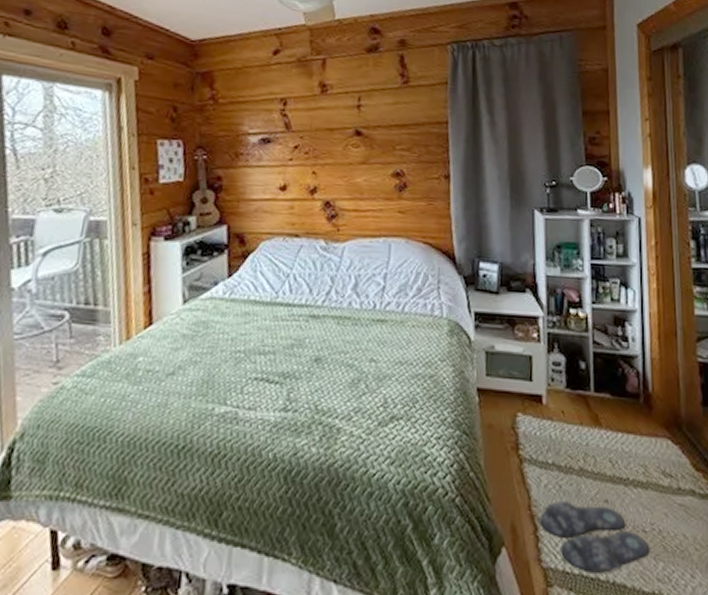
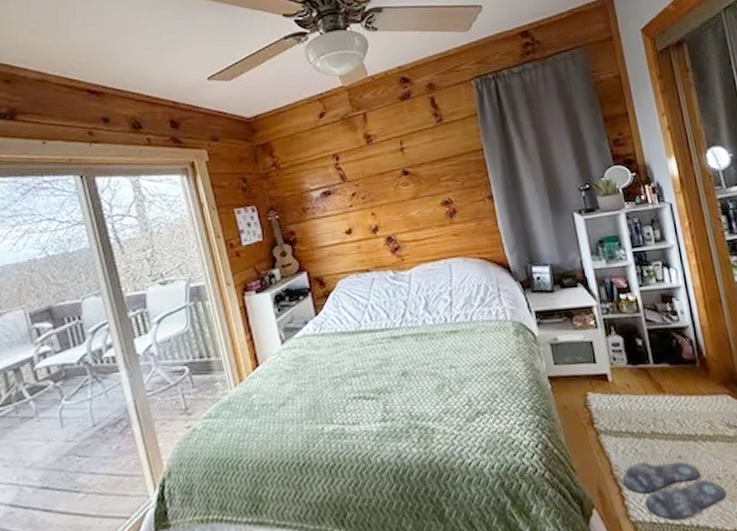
succulent plant: none [558,175,591,216] -> present [591,175,625,212]

